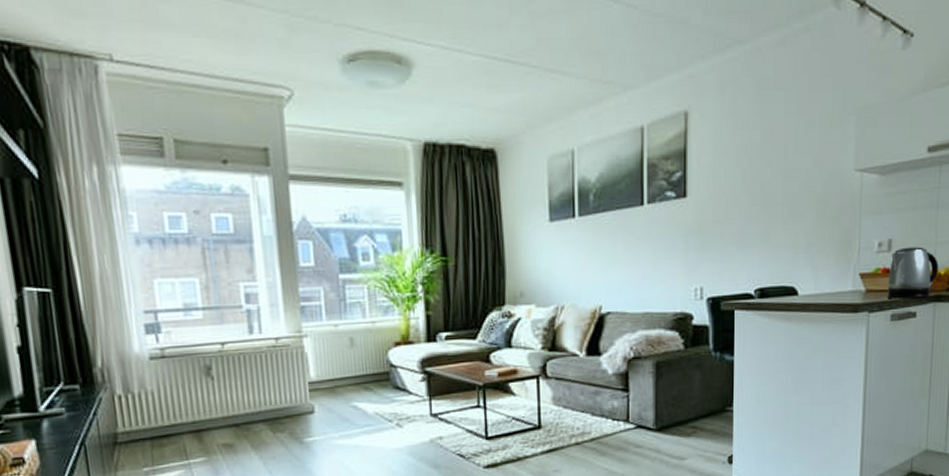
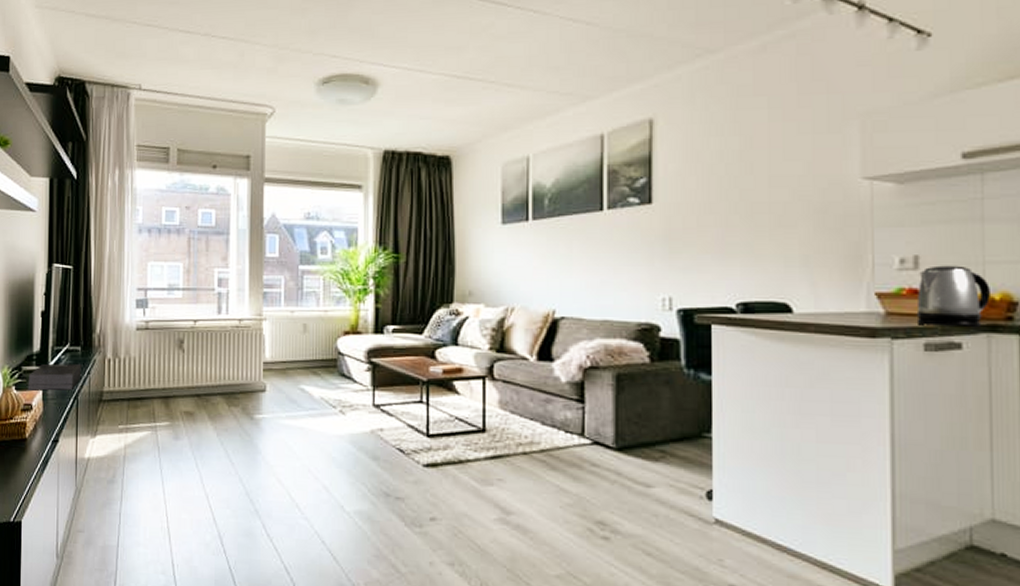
game console: none [13,405,86,442] -> present [27,363,82,391]

